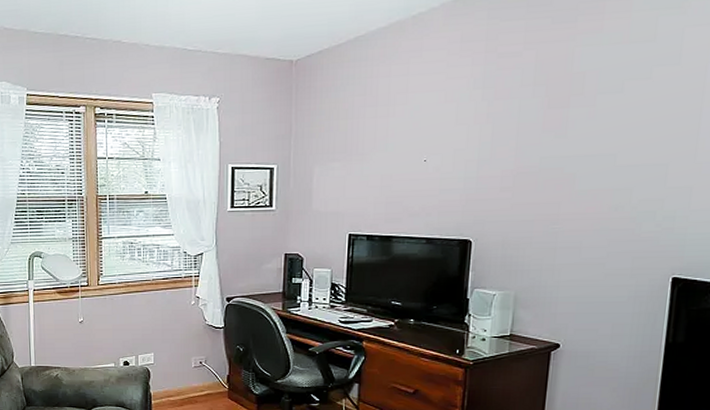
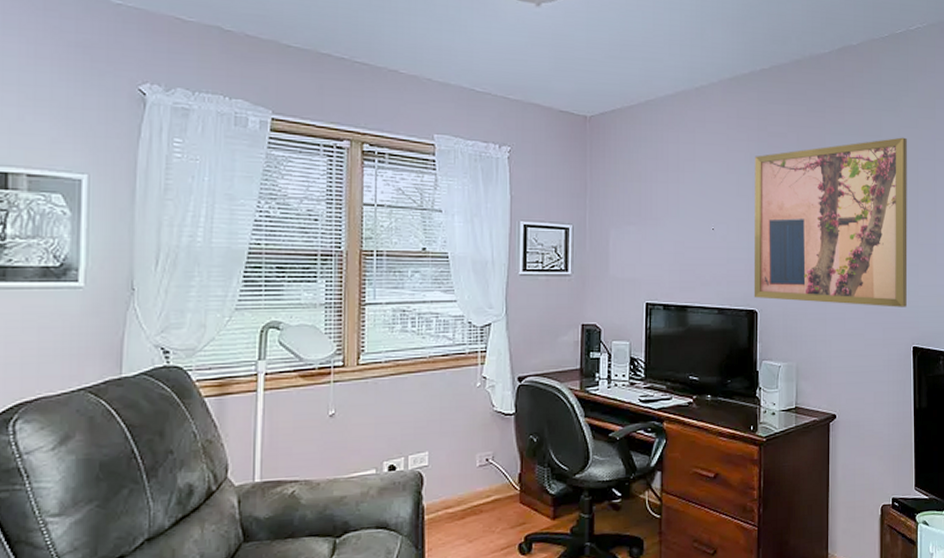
wall art: none [468,38,694,235] -> present [753,137,908,307]

